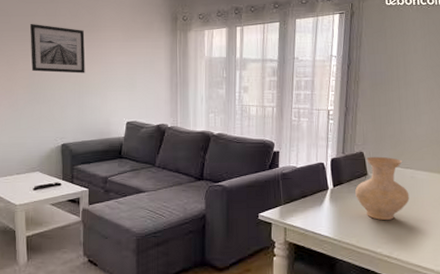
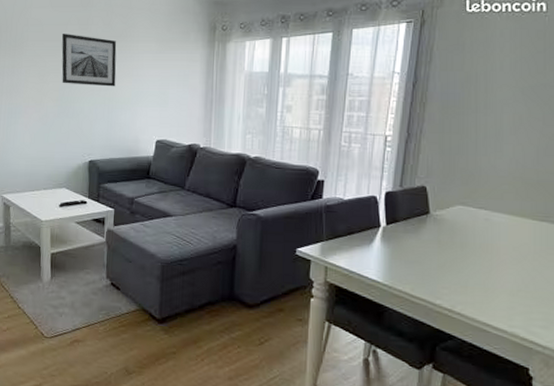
vase: present [355,156,410,220] -> none [413,192,481,268]

